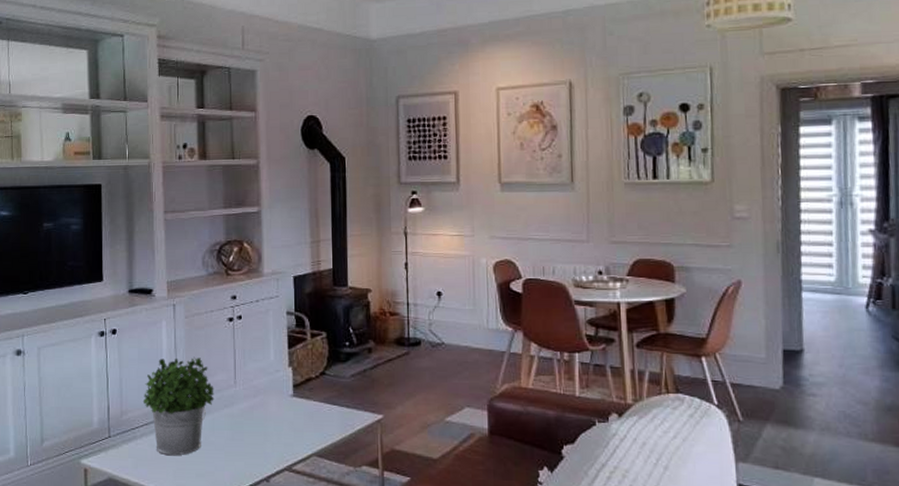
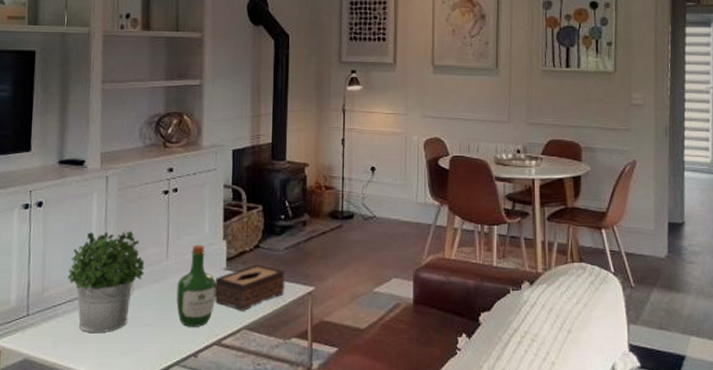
wine bottle: none [246,371,285,452] -> present [176,244,217,327]
tissue box: none [282,391,353,438] -> present [214,264,285,311]

